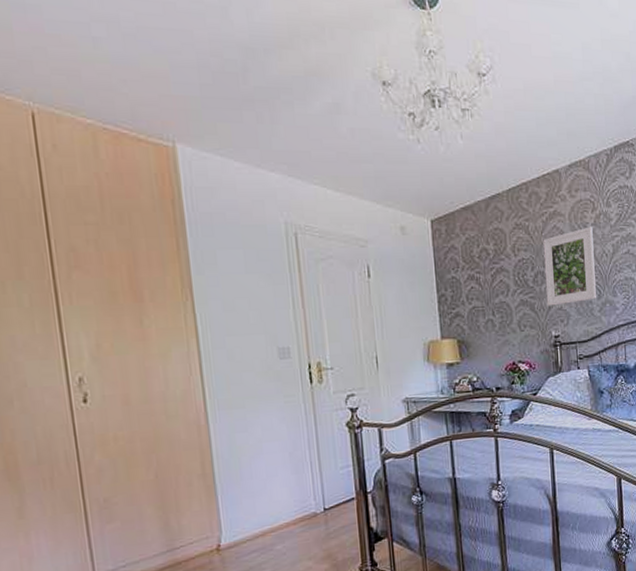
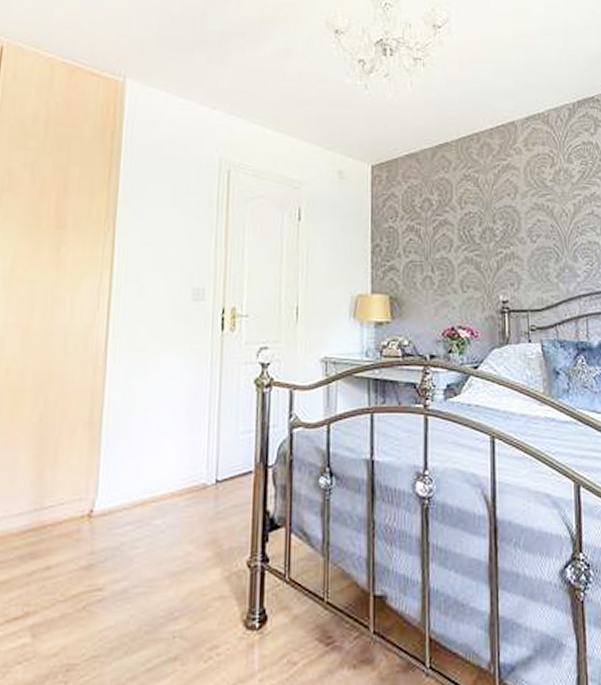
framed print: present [543,226,596,306] -> none [493,183,553,267]

